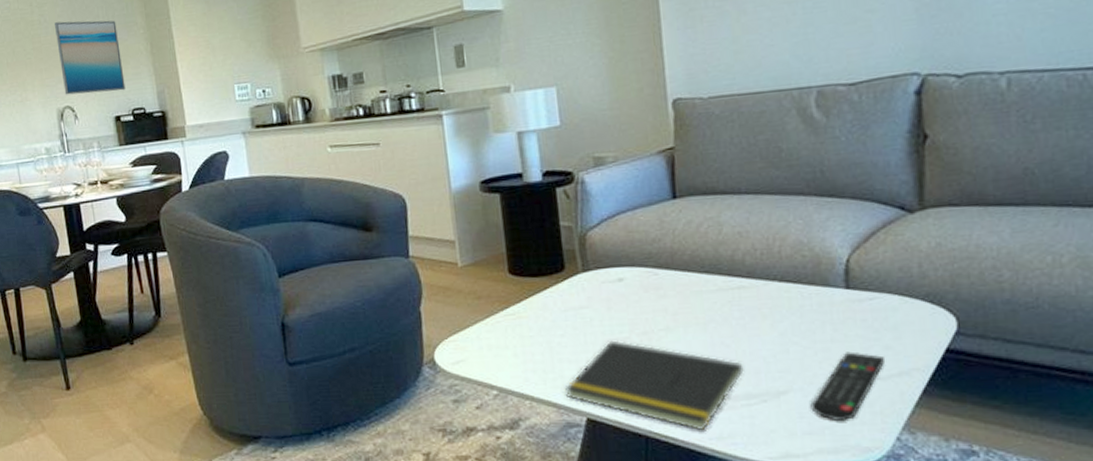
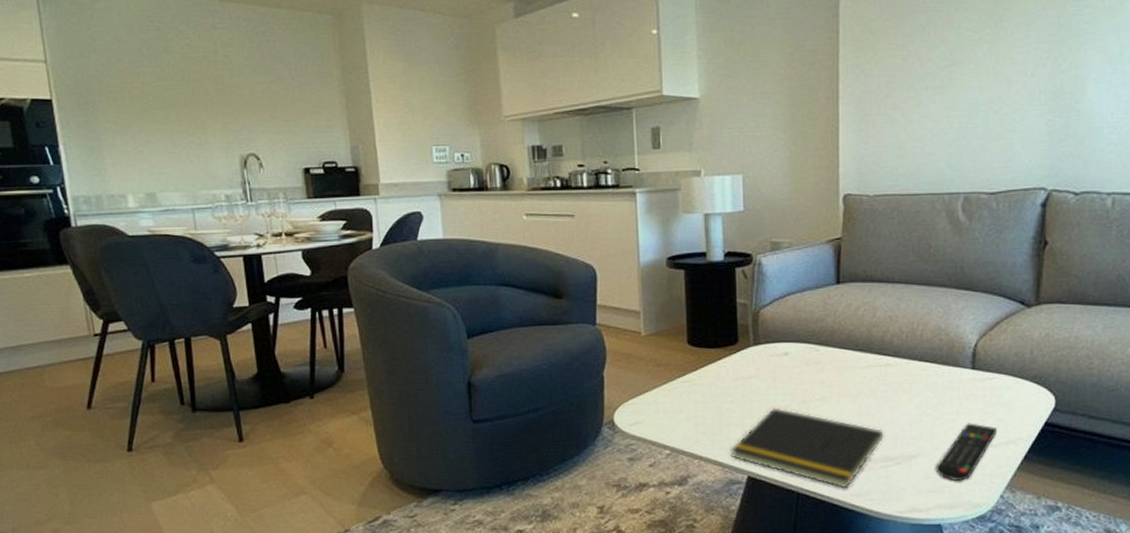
wall art: present [55,20,126,95] -> none [241,65,317,143]

